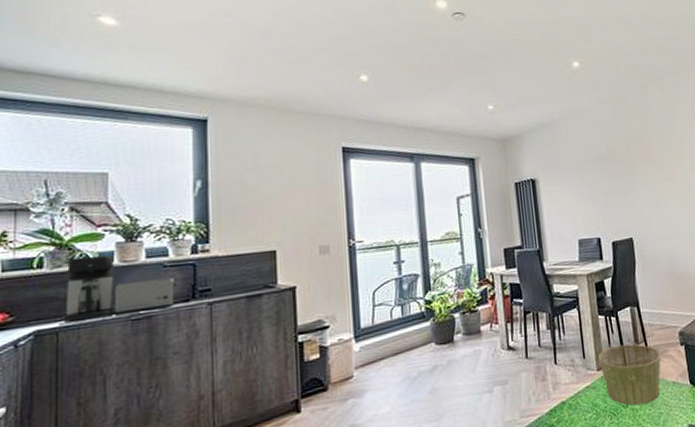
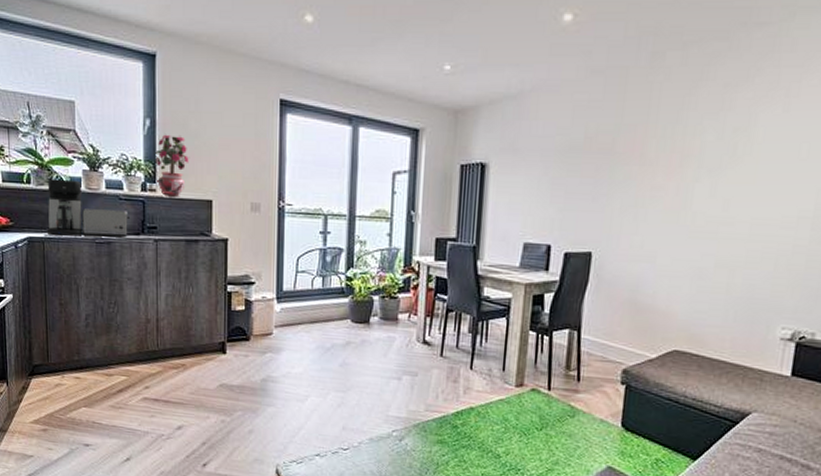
potted flower: none [206,192,247,255] -> present [154,134,189,197]
basket: present [598,344,661,406] -> none [519,366,594,433]

